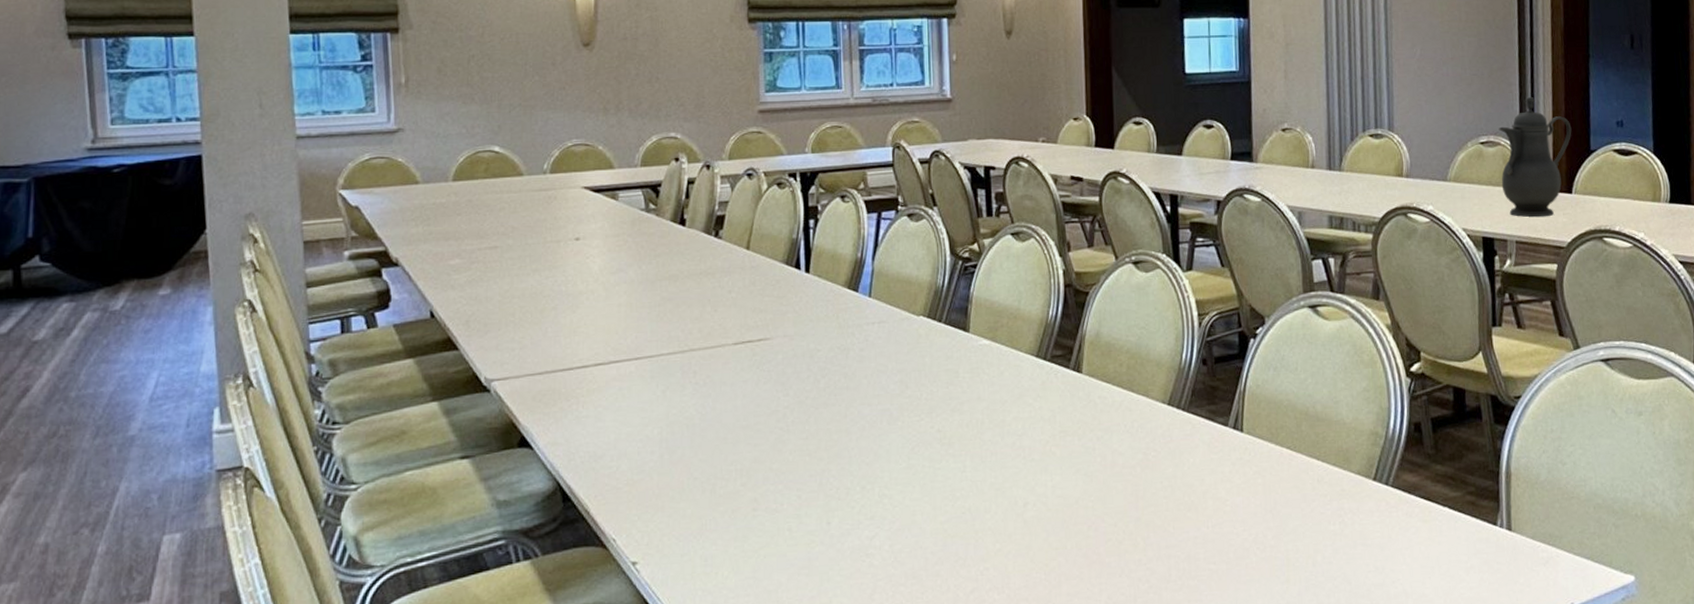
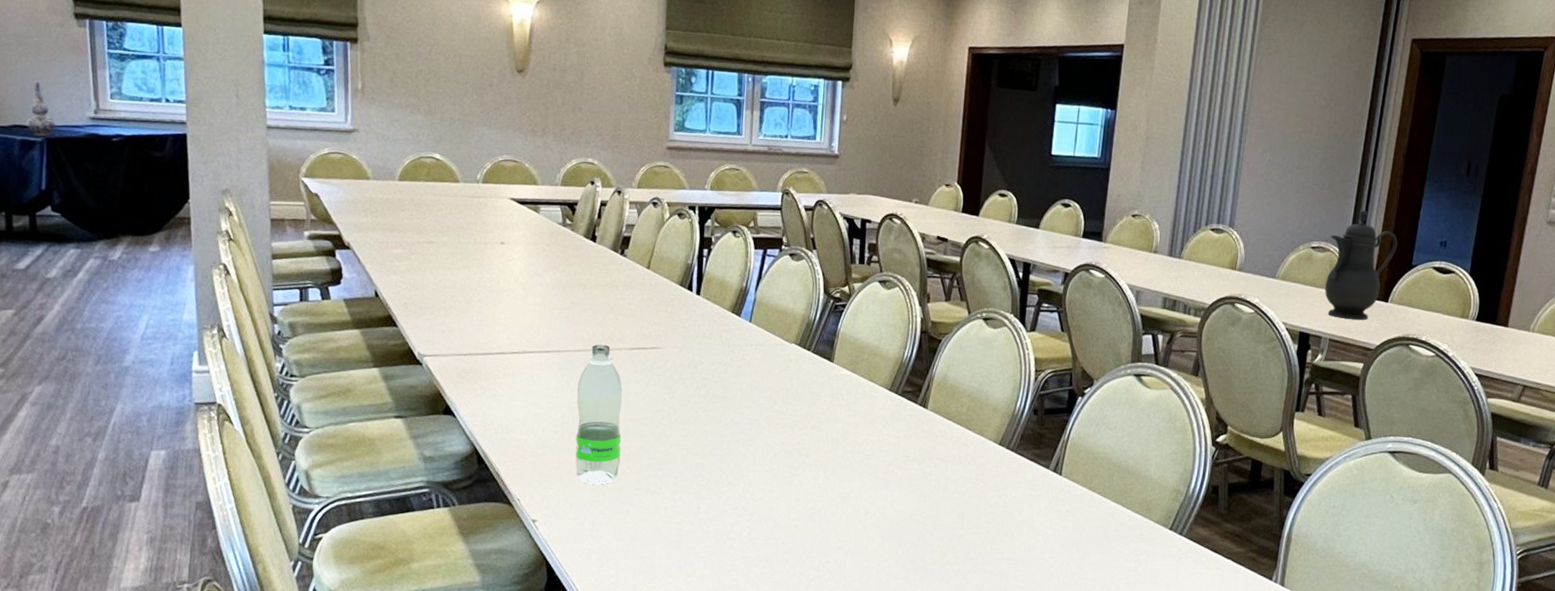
vase: none [10,113,45,177] -> present [26,81,55,137]
bottle: none [674,342,732,511] -> present [575,344,623,485]

